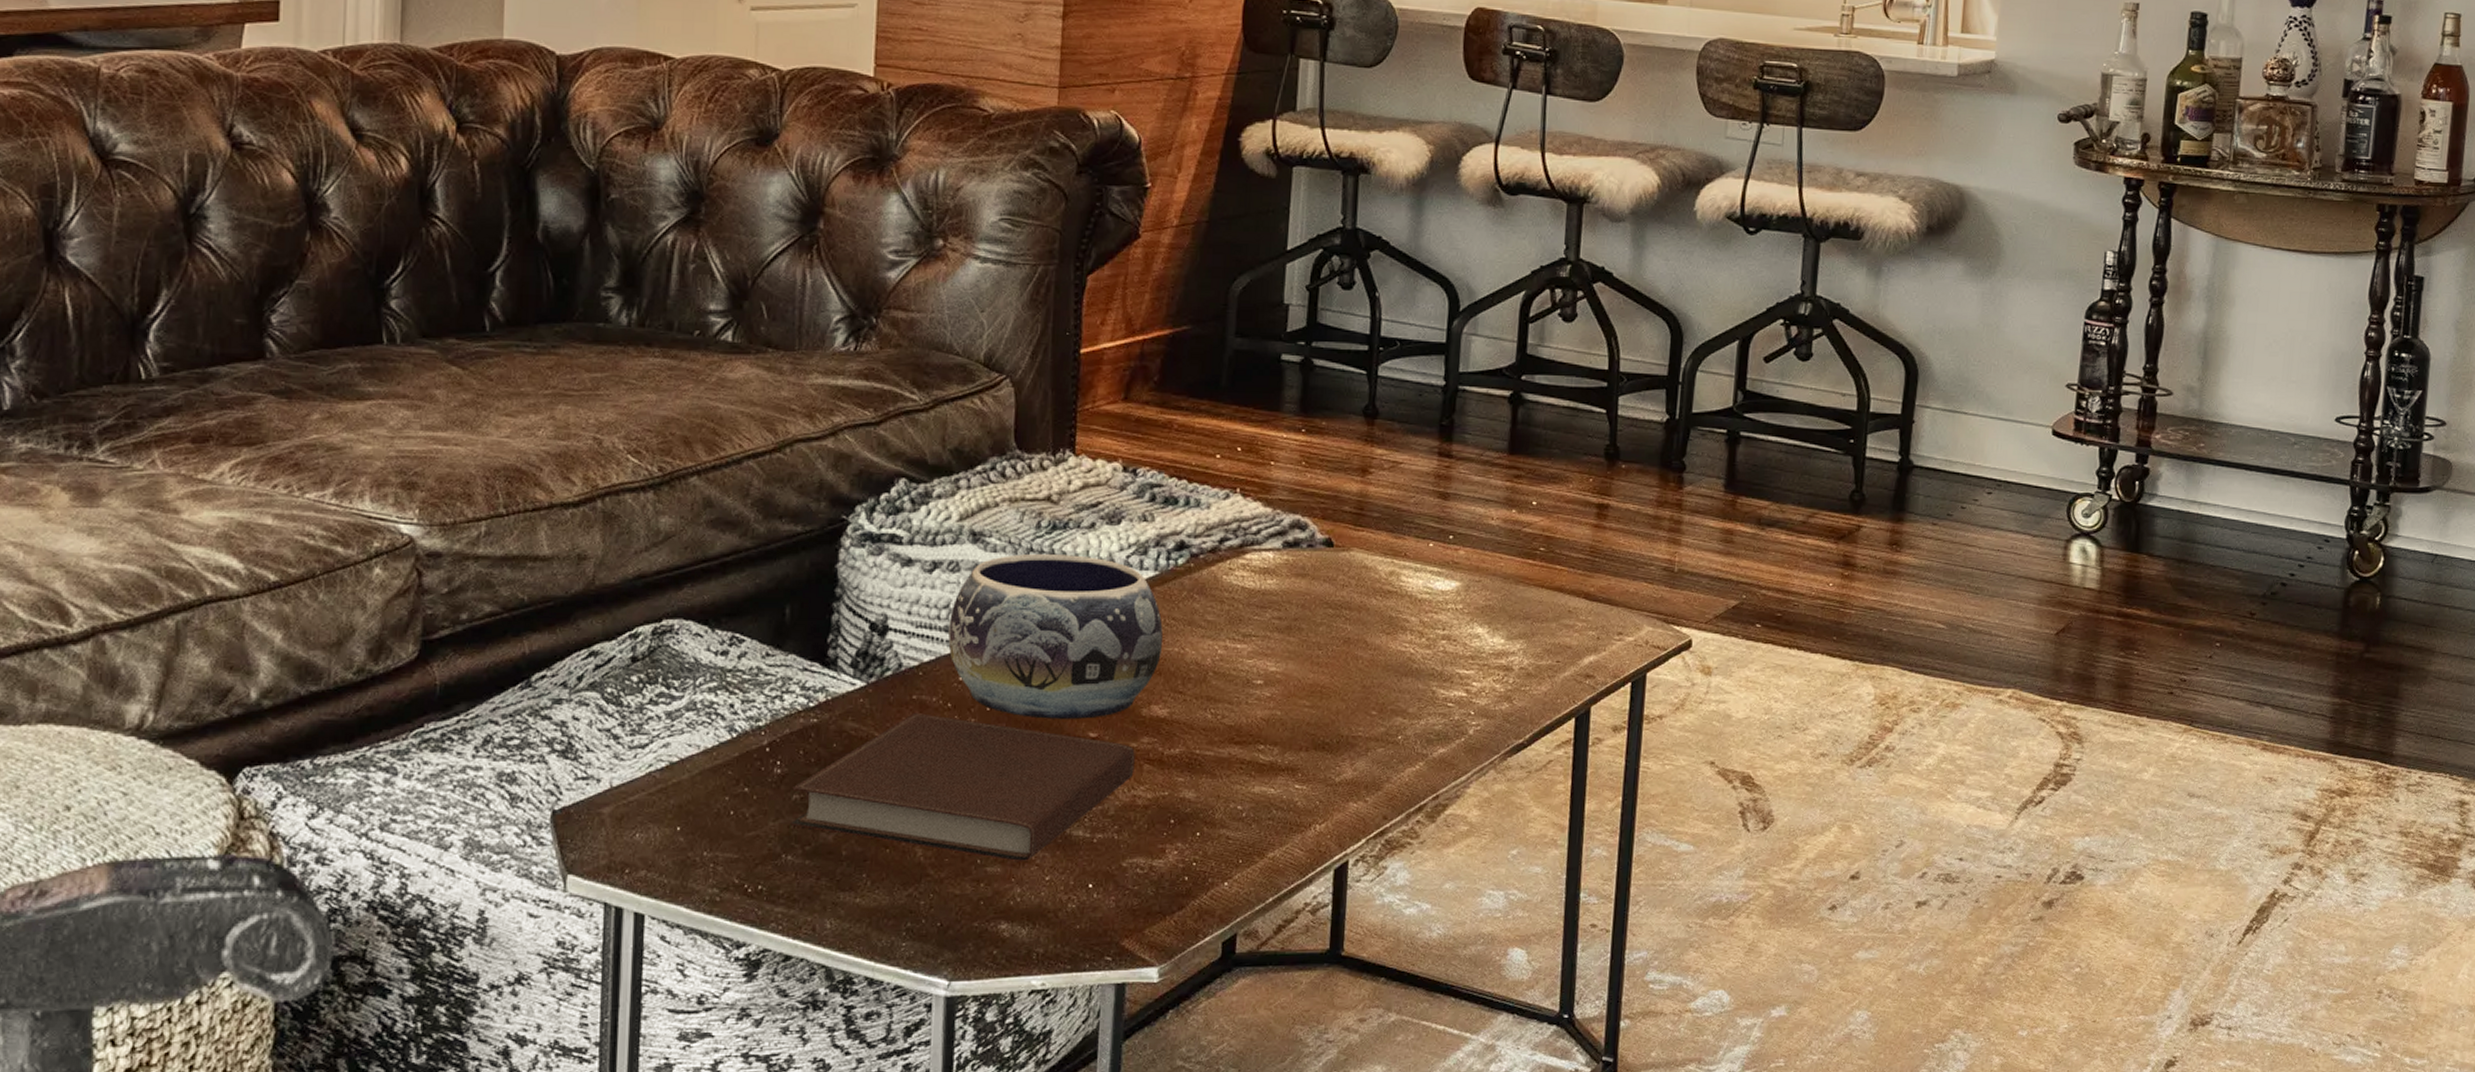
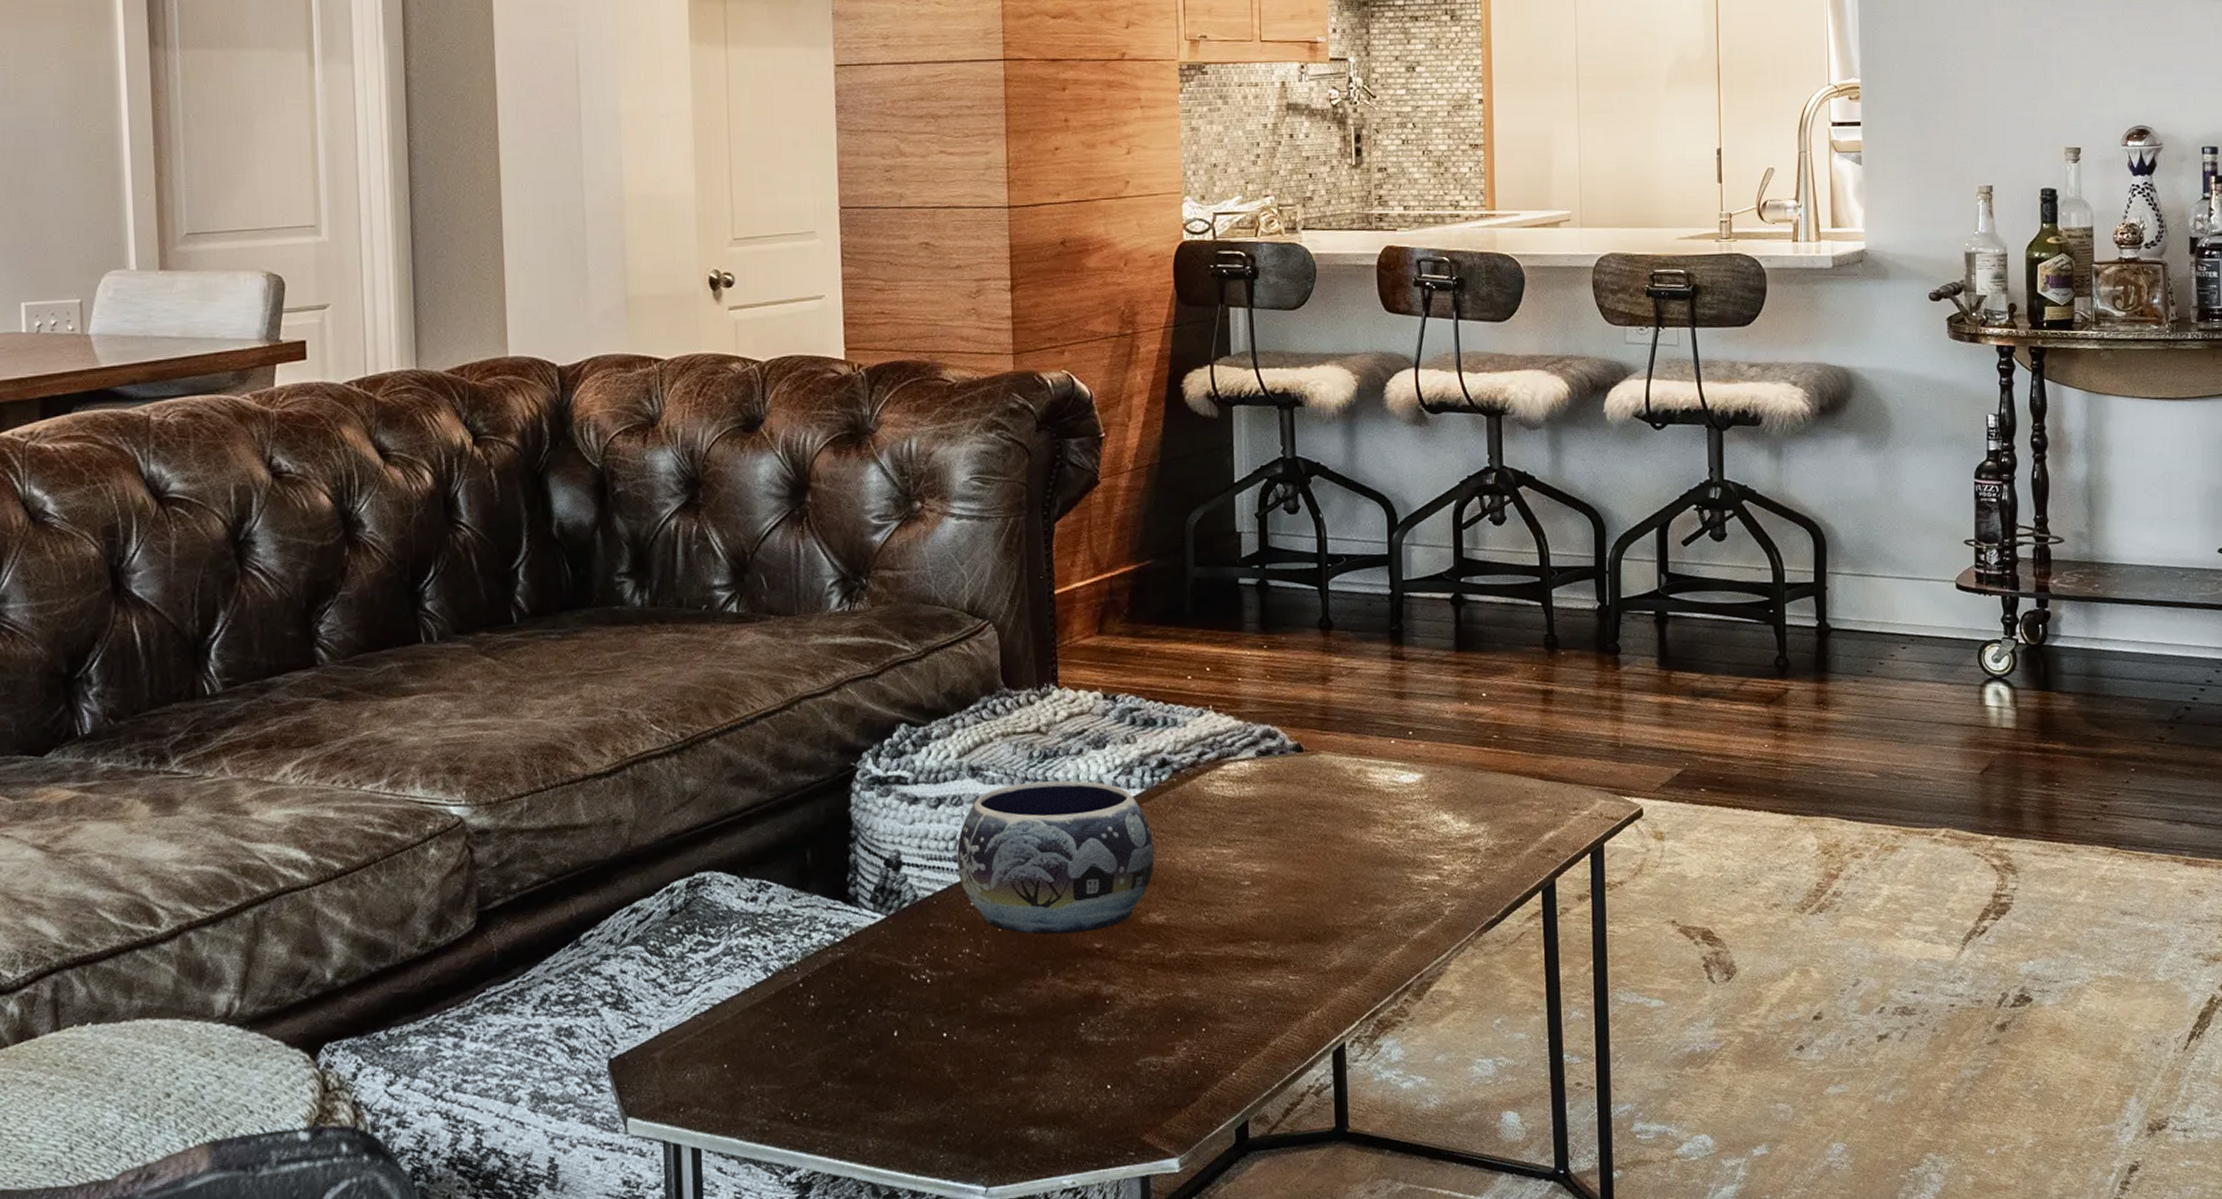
notebook: present [791,713,1135,861] -> none [827,939,1139,1070]

